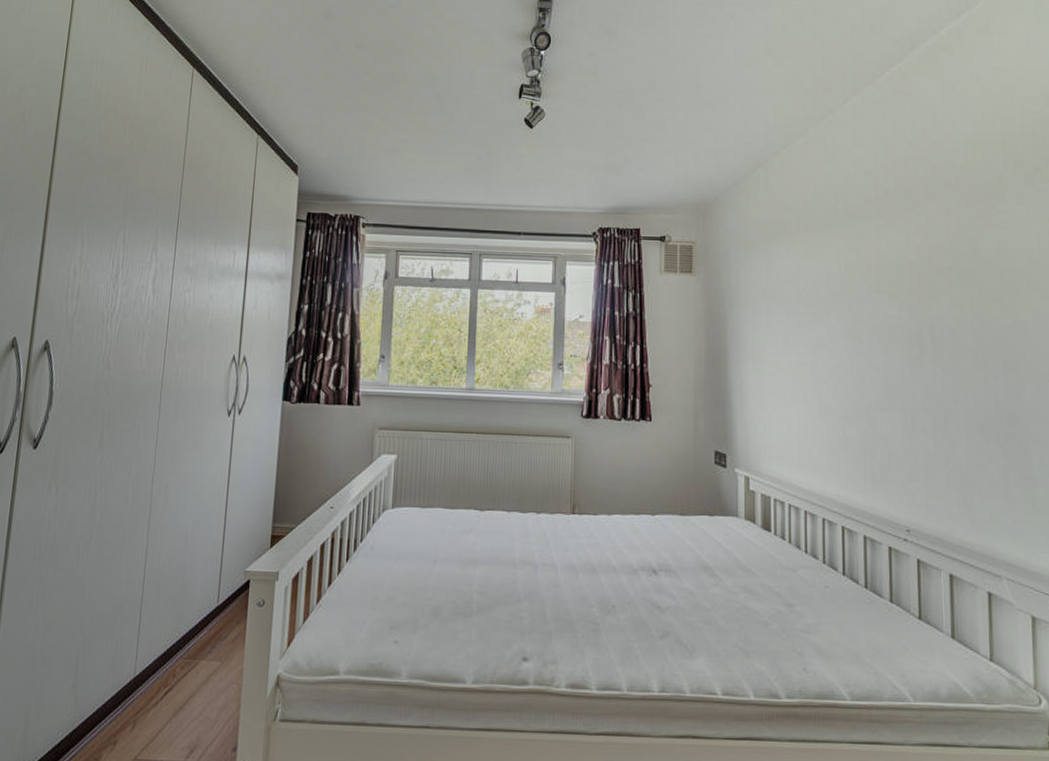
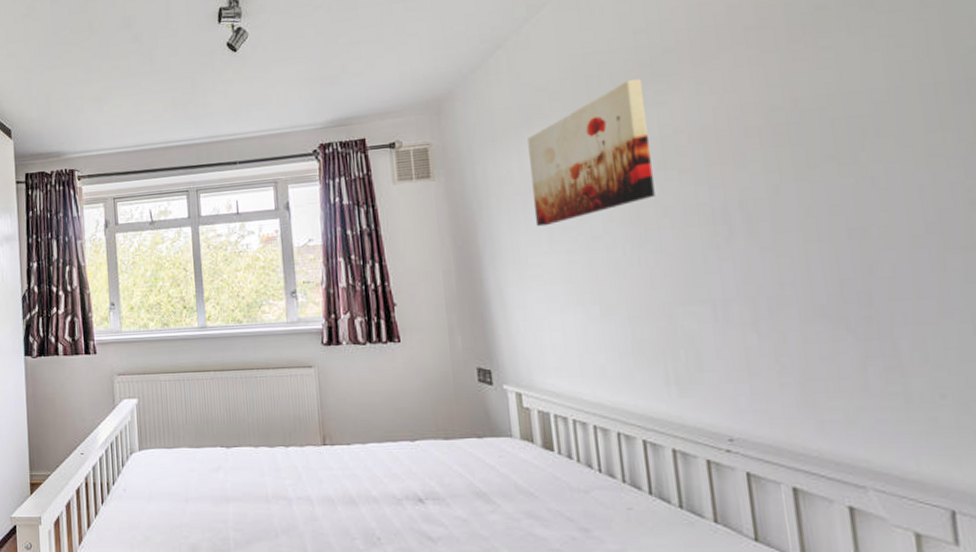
wall art: none [774,213,869,329] -> present [527,78,655,227]

